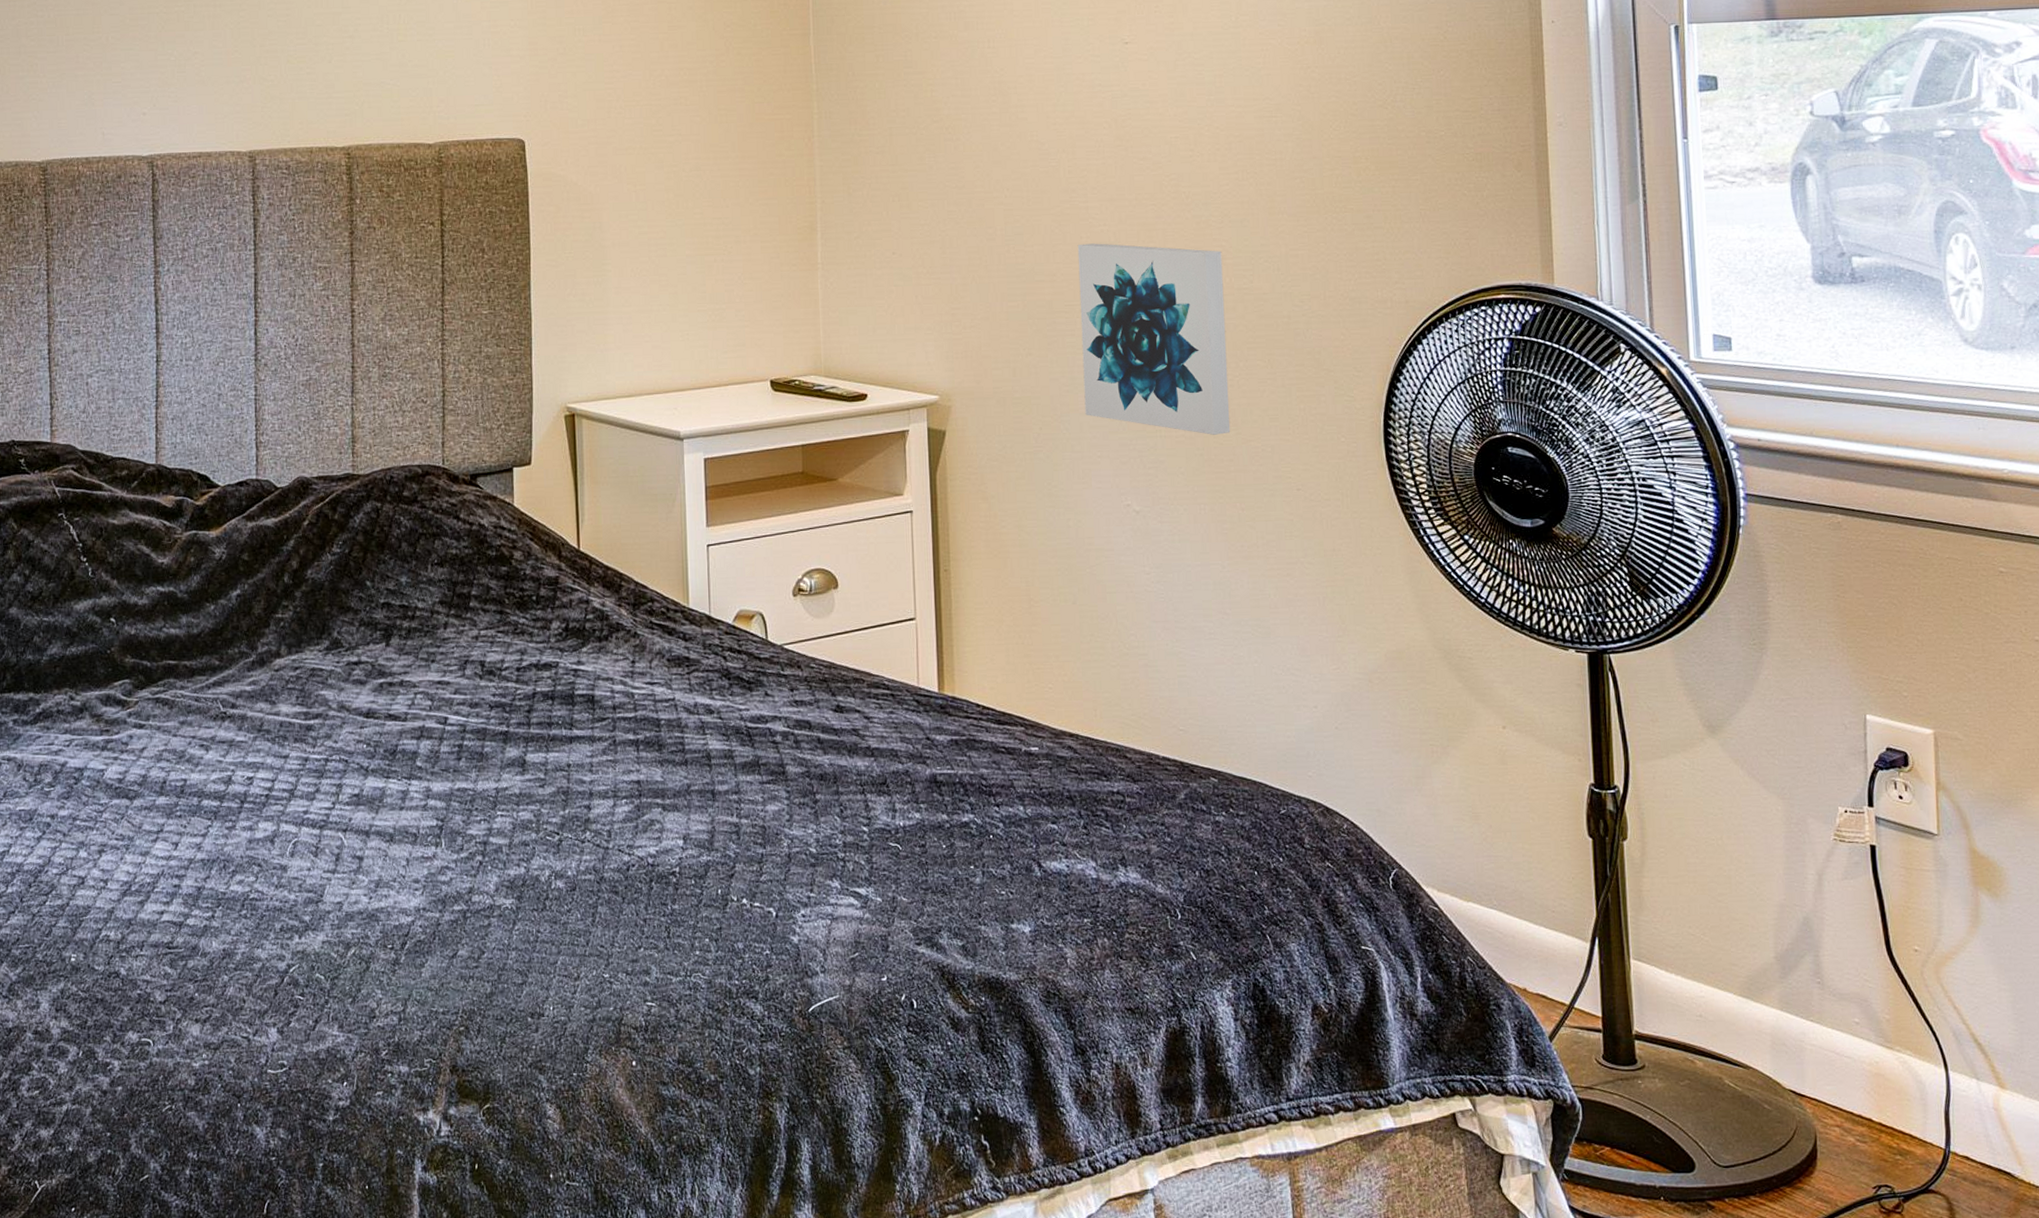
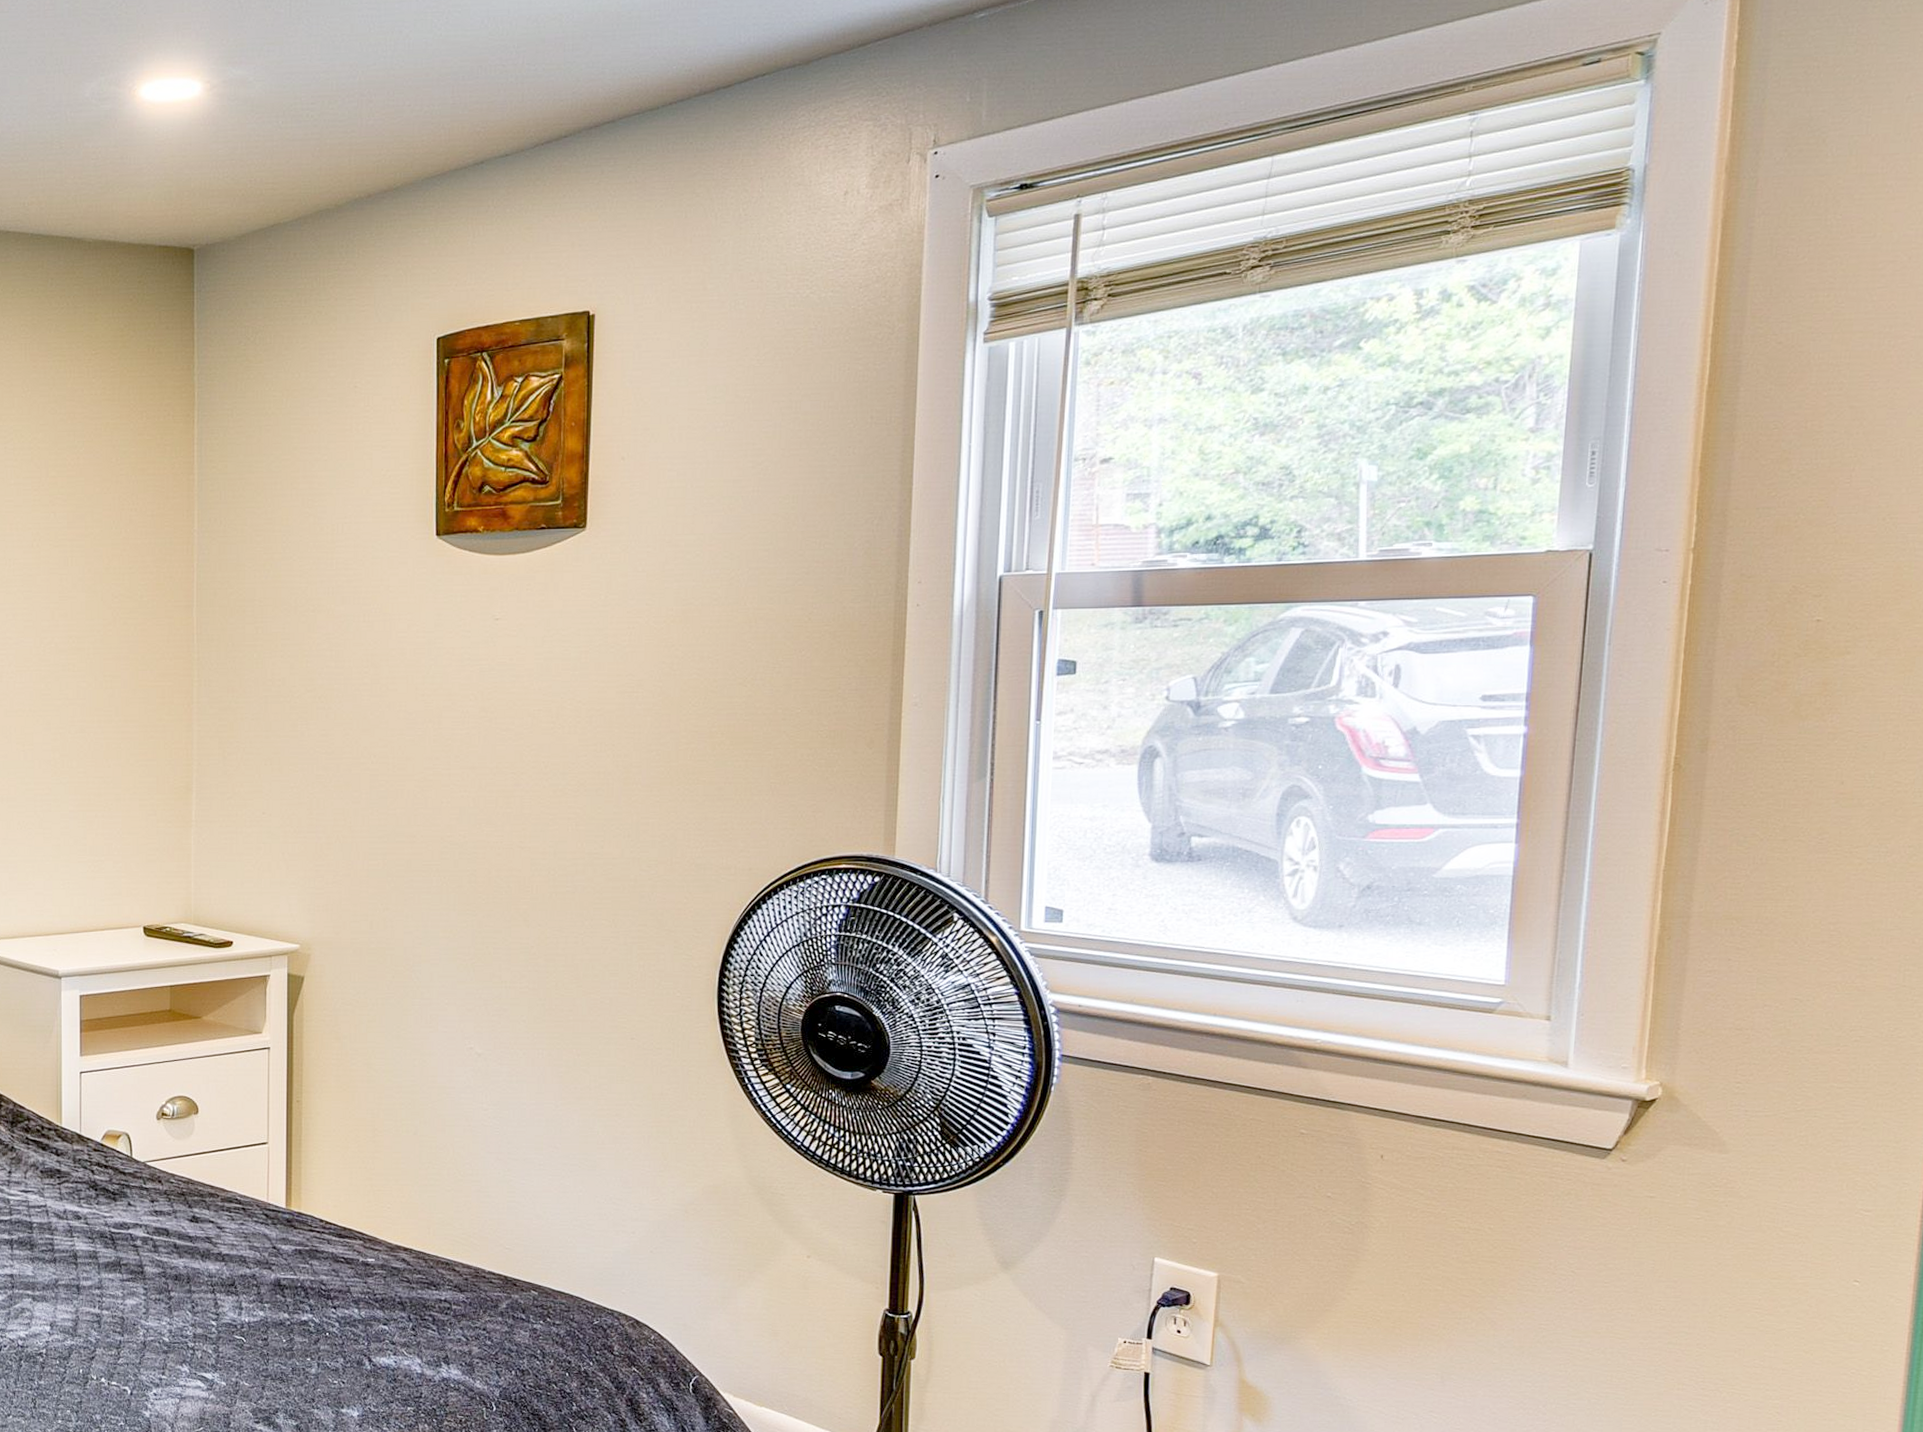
wall art: present [1077,243,1231,435] -> none [436,808,576,987]

